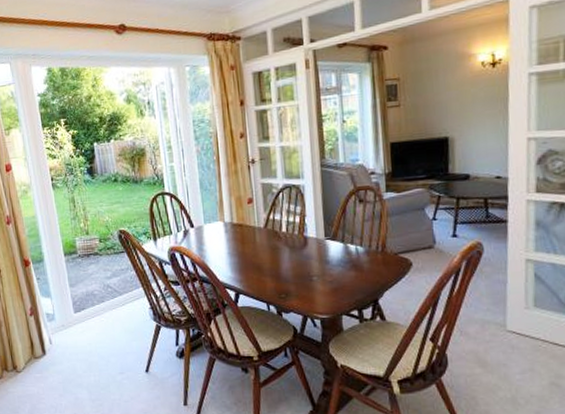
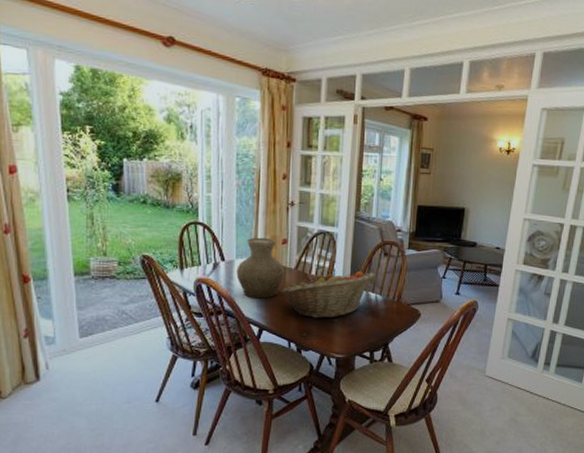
vase: none [206,199,255,262] -> present [236,237,286,299]
fruit basket: none [253,222,352,277] -> present [281,271,375,318]

